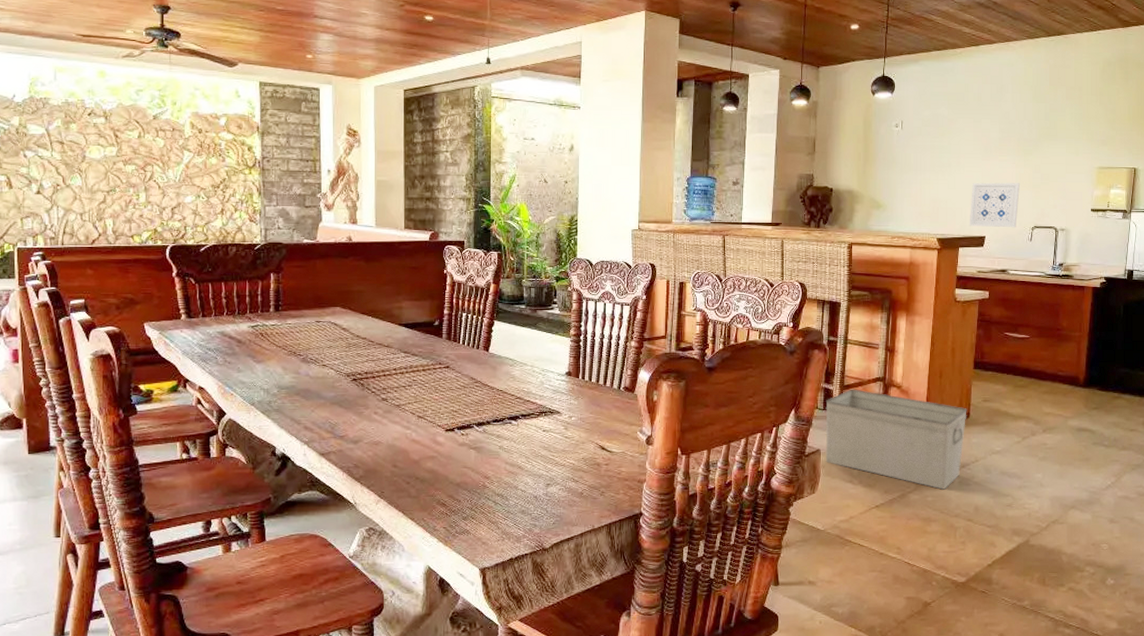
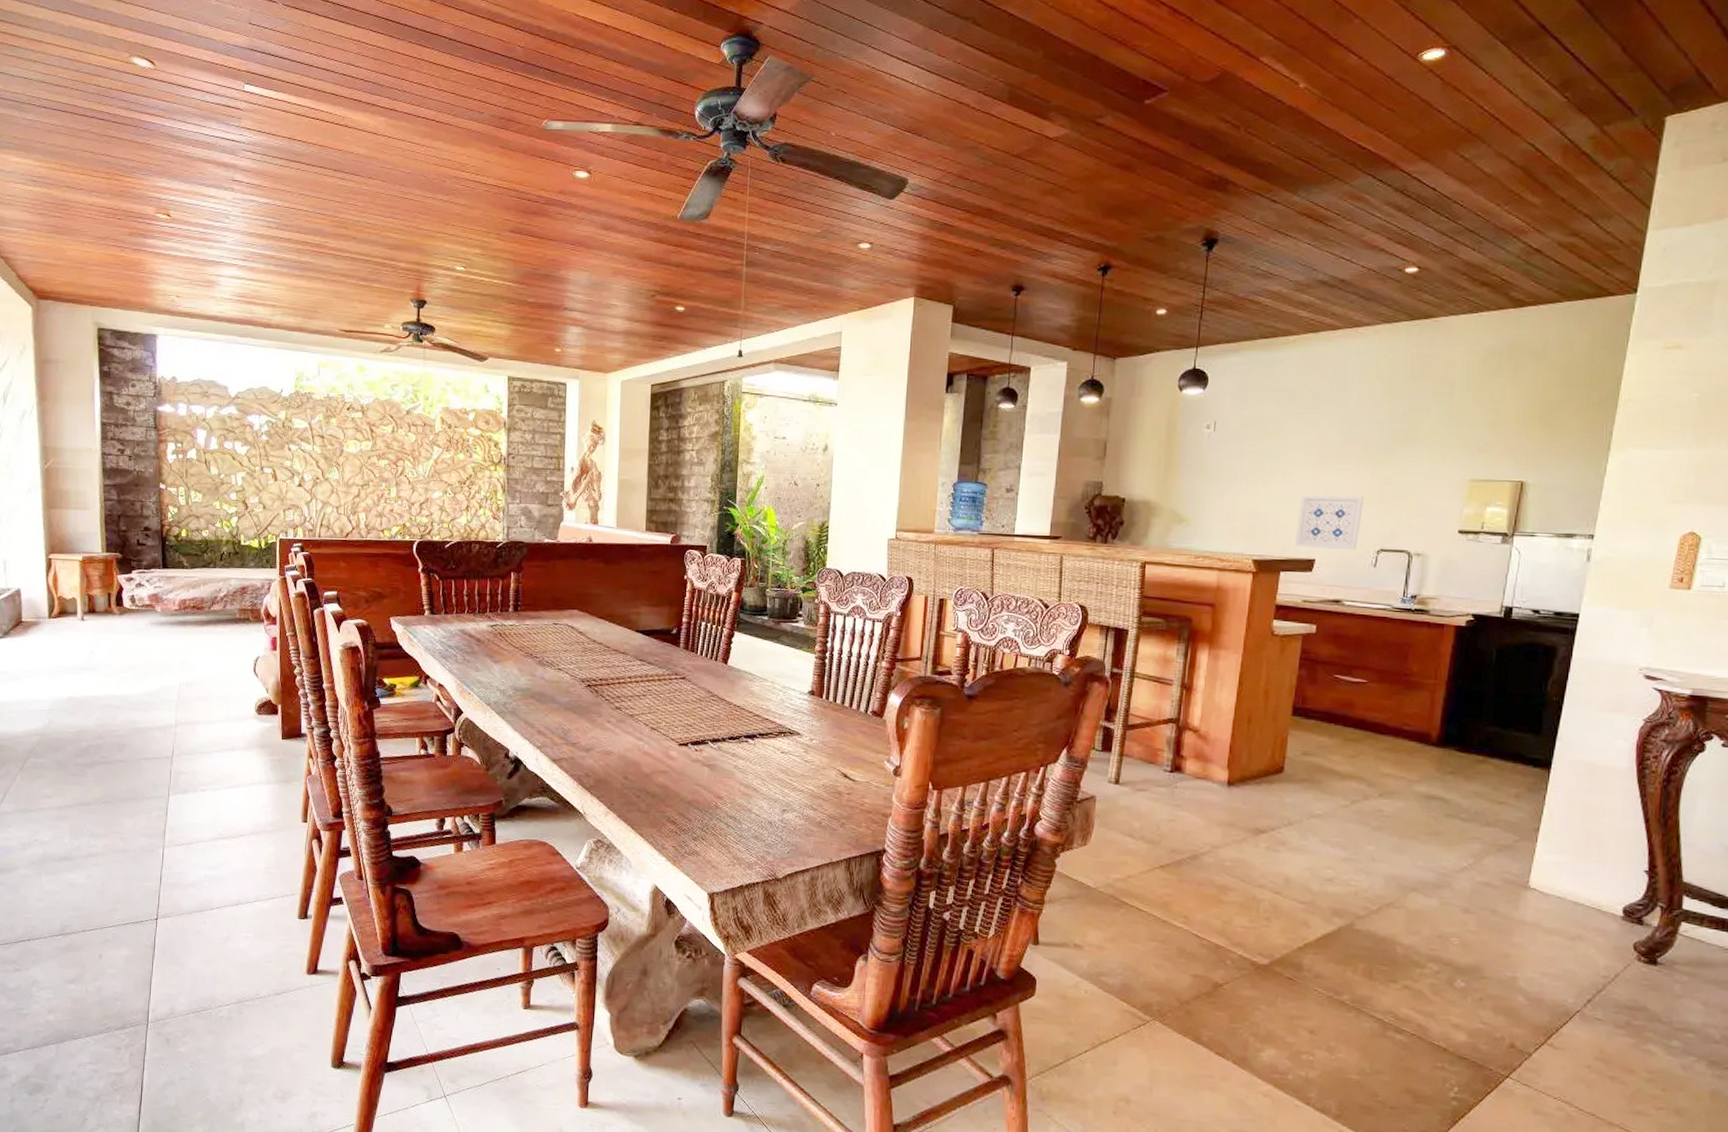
storage bin: present [825,389,967,490] -> none [1101,729,1281,855]

